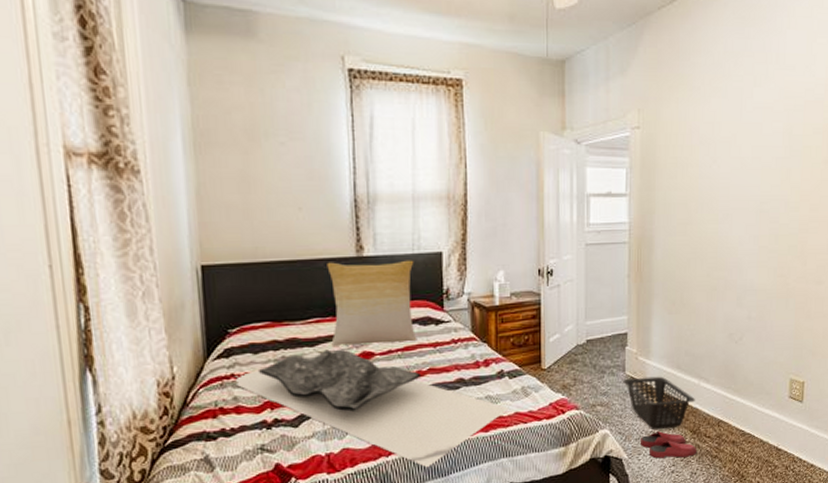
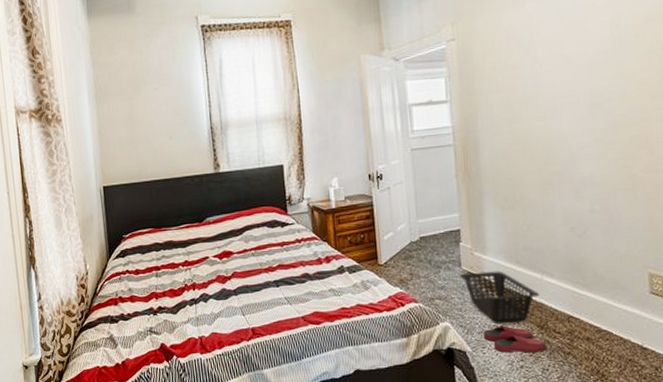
throw blanket: present [233,349,509,468] -> none [128,249,351,353]
pillow: present [327,260,417,346] -> none [192,173,267,247]

